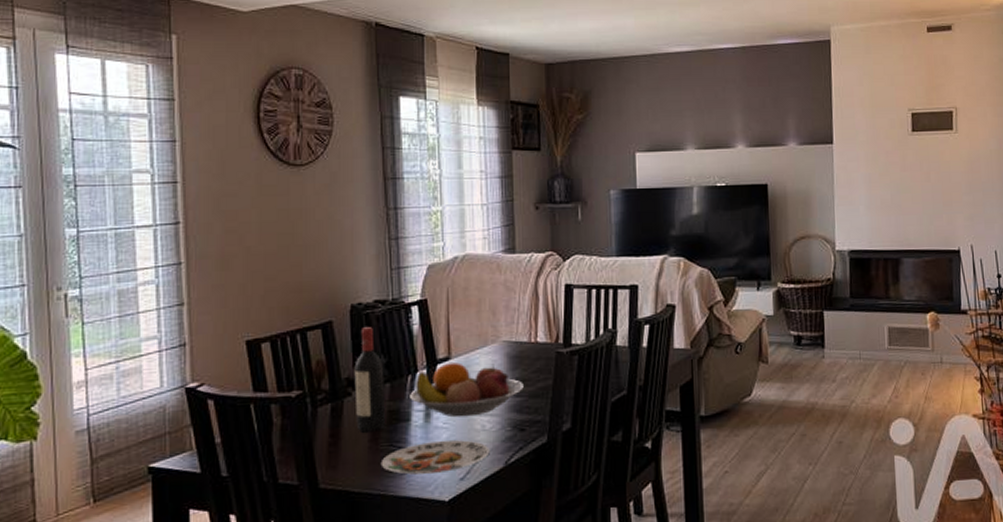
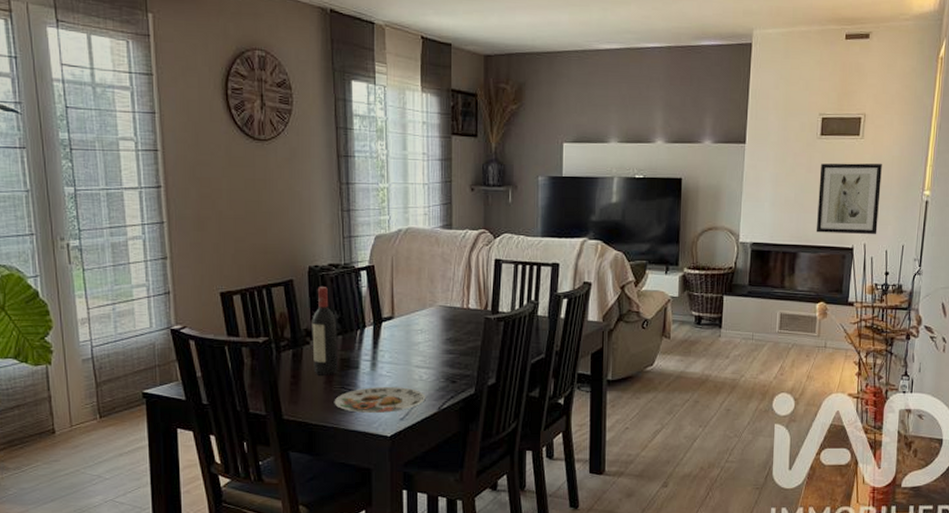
fruit bowl: present [410,362,524,417] -> none [359,322,456,368]
wall art: none [915,157,984,236] -> present [816,163,882,235]

